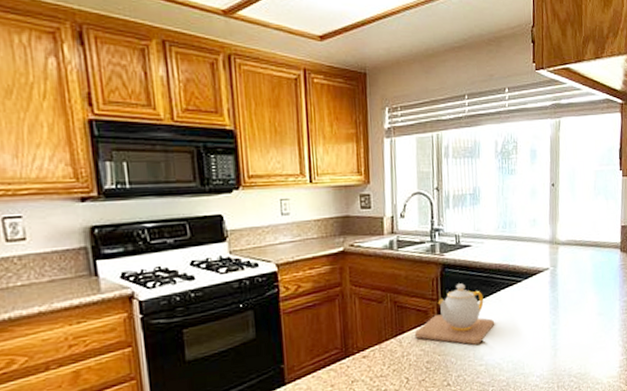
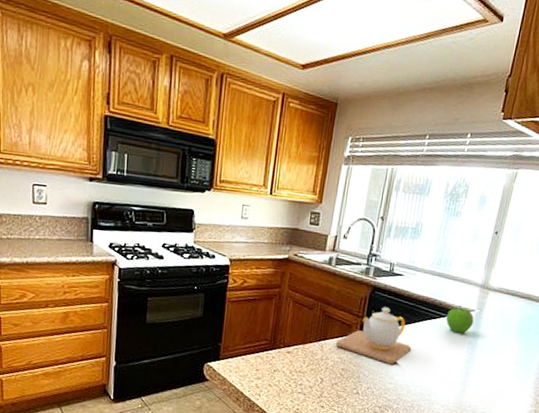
fruit: none [523,267,550,296] -> present [446,306,474,334]

